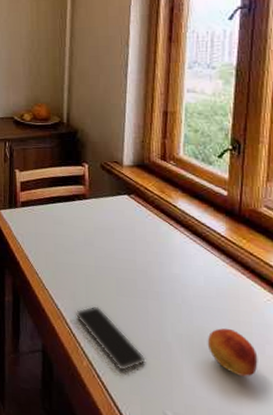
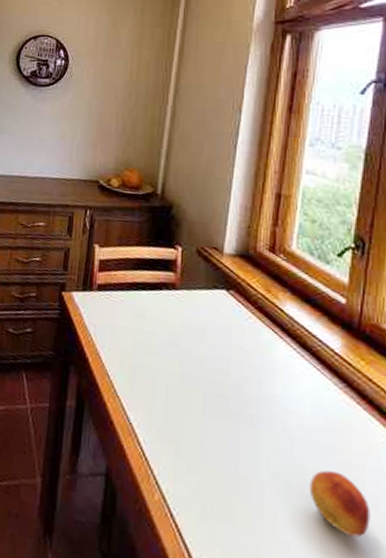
smartphone: present [75,305,146,371] -> none [150,423,232,513]

